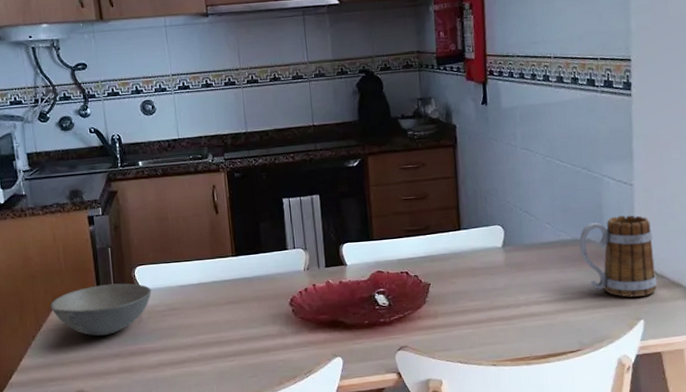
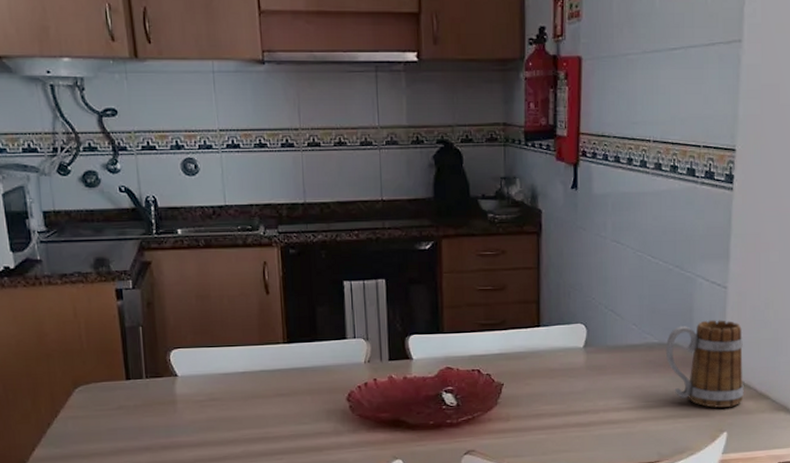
soup bowl: present [50,283,152,336] -> none [69,367,189,426]

